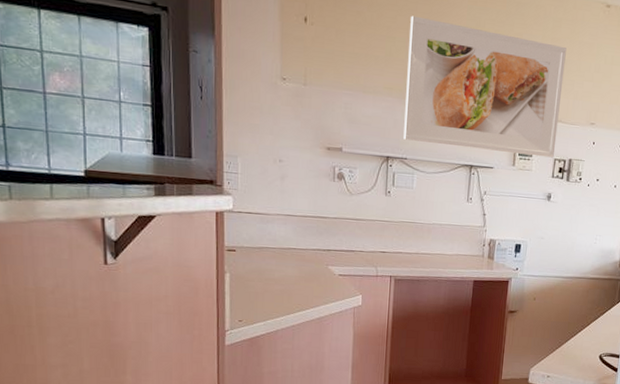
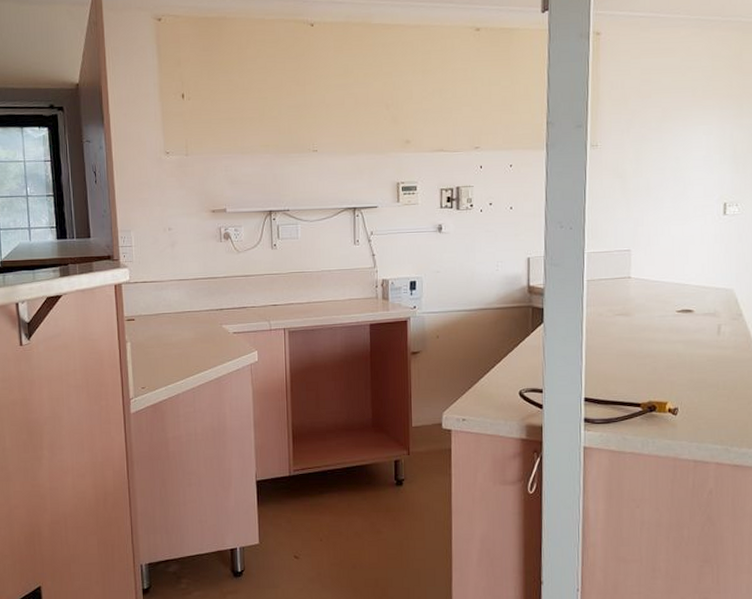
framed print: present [403,15,567,158] -> none [280,74,440,192]

